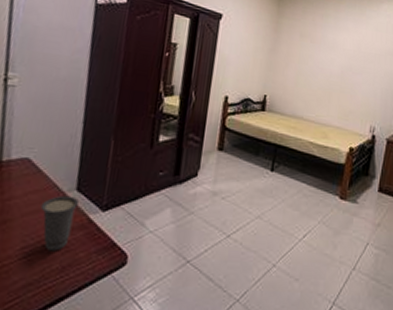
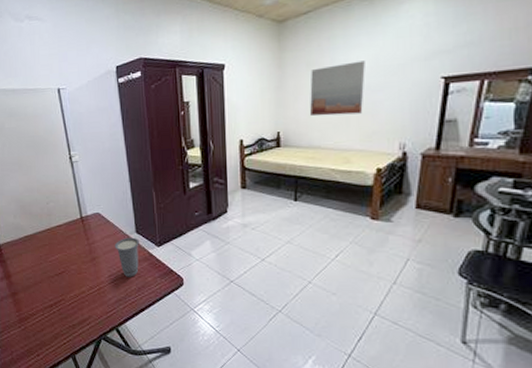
wall art: none [298,40,350,92] -> present [310,60,365,117]

